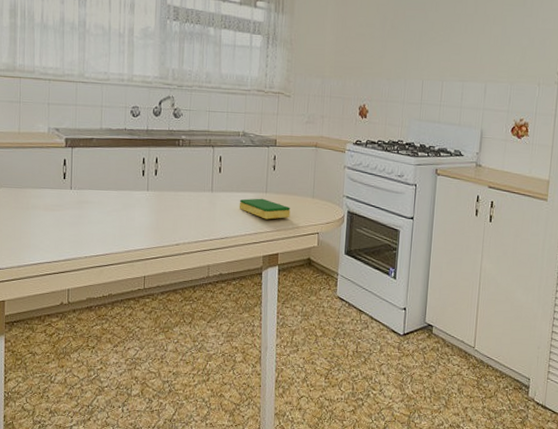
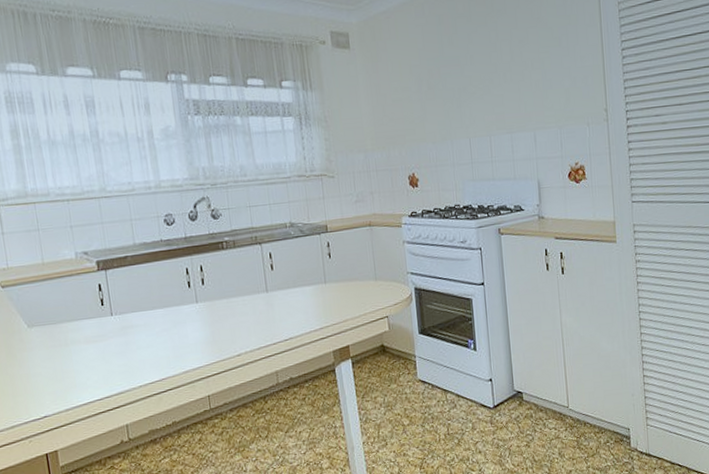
dish sponge: present [239,198,291,220] -> none [298,290,355,312]

